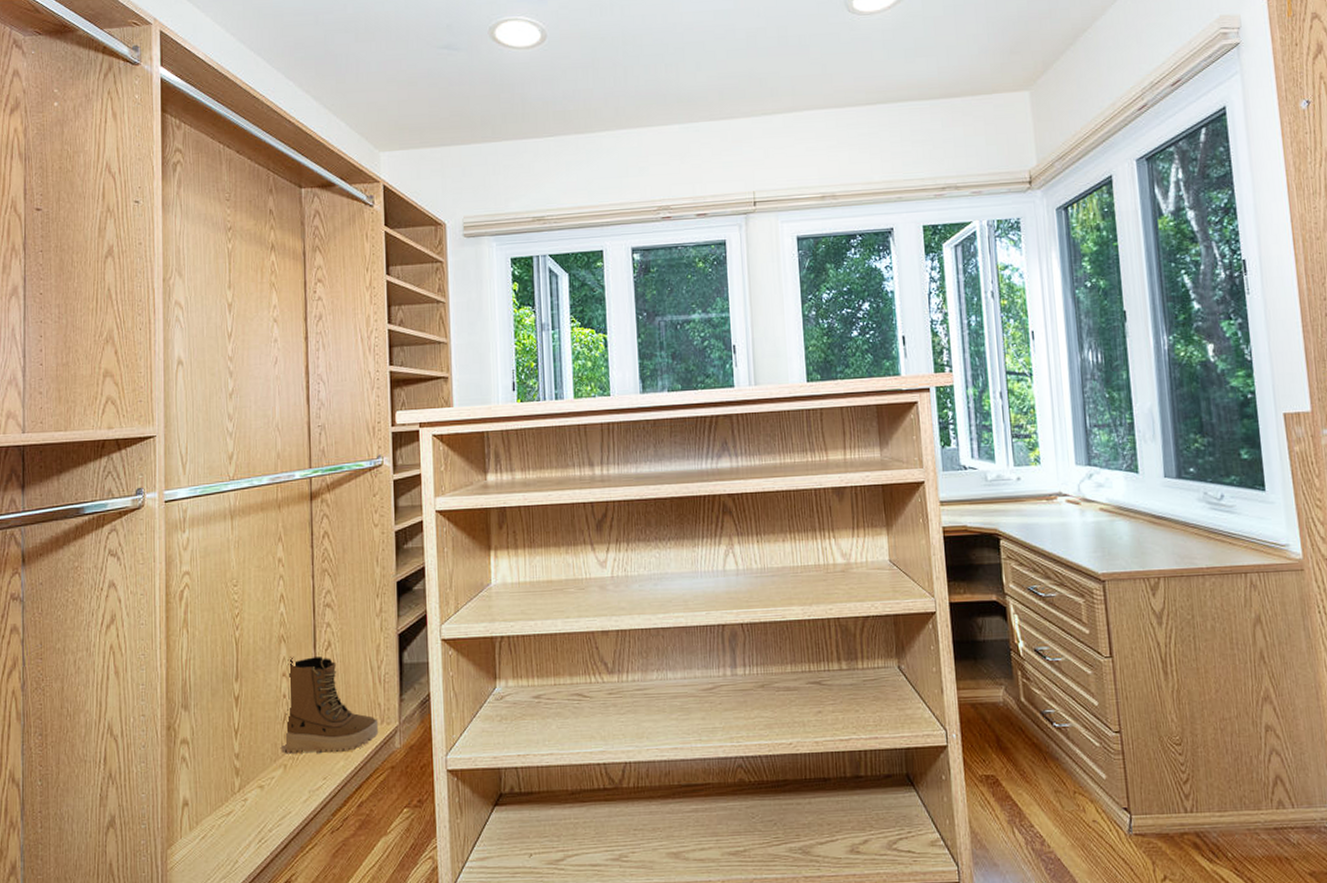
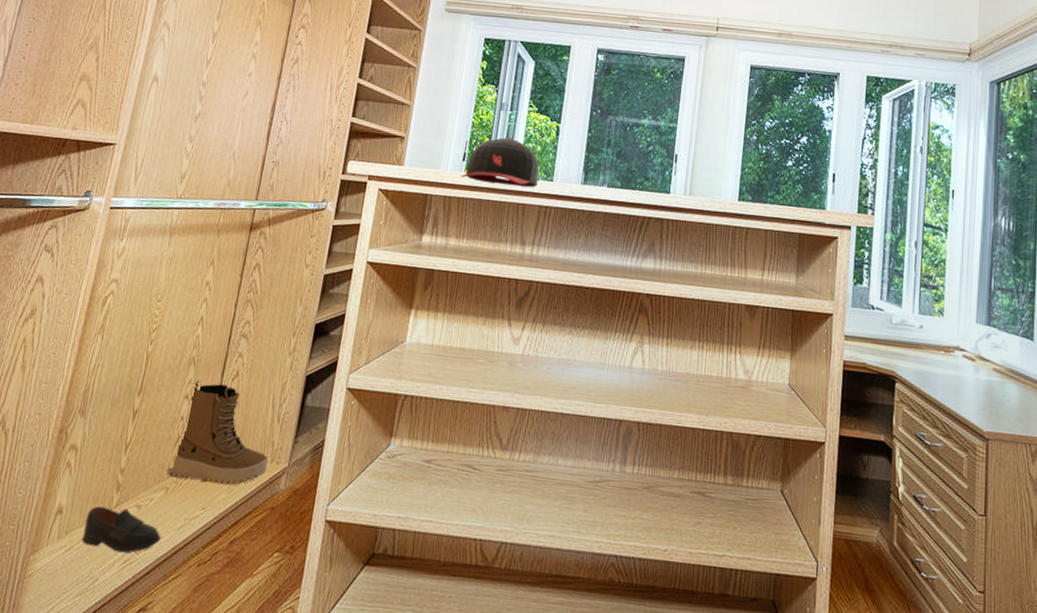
shoe: none [212,791,289,833] -> present [82,506,161,553]
baseball cap: none [514,358,595,410] -> present [461,137,540,188]

